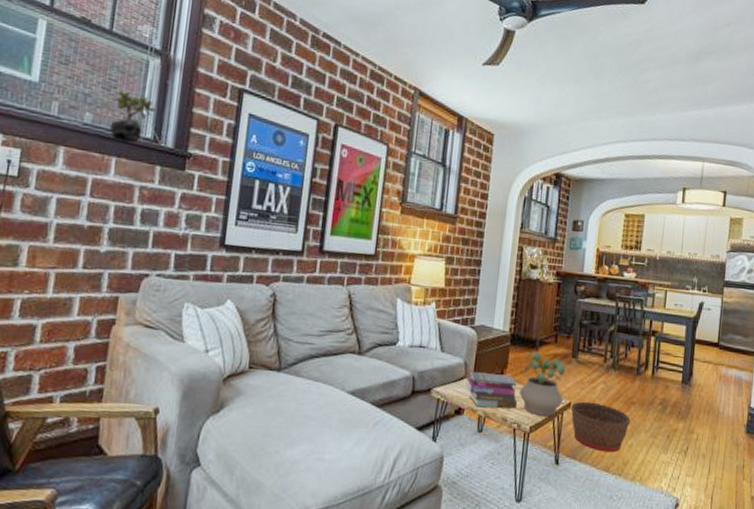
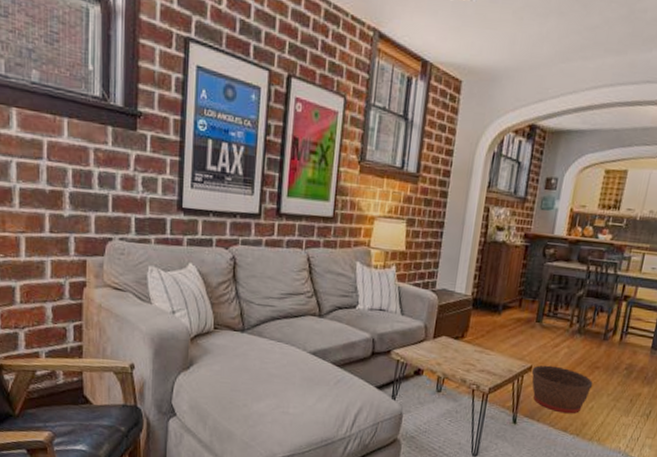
succulent plant: present [109,90,156,143] -> none [57,44,101,103]
books: present [466,371,517,409] -> none [425,334,478,371]
potted plant: present [519,351,566,416] -> none [479,315,529,379]

